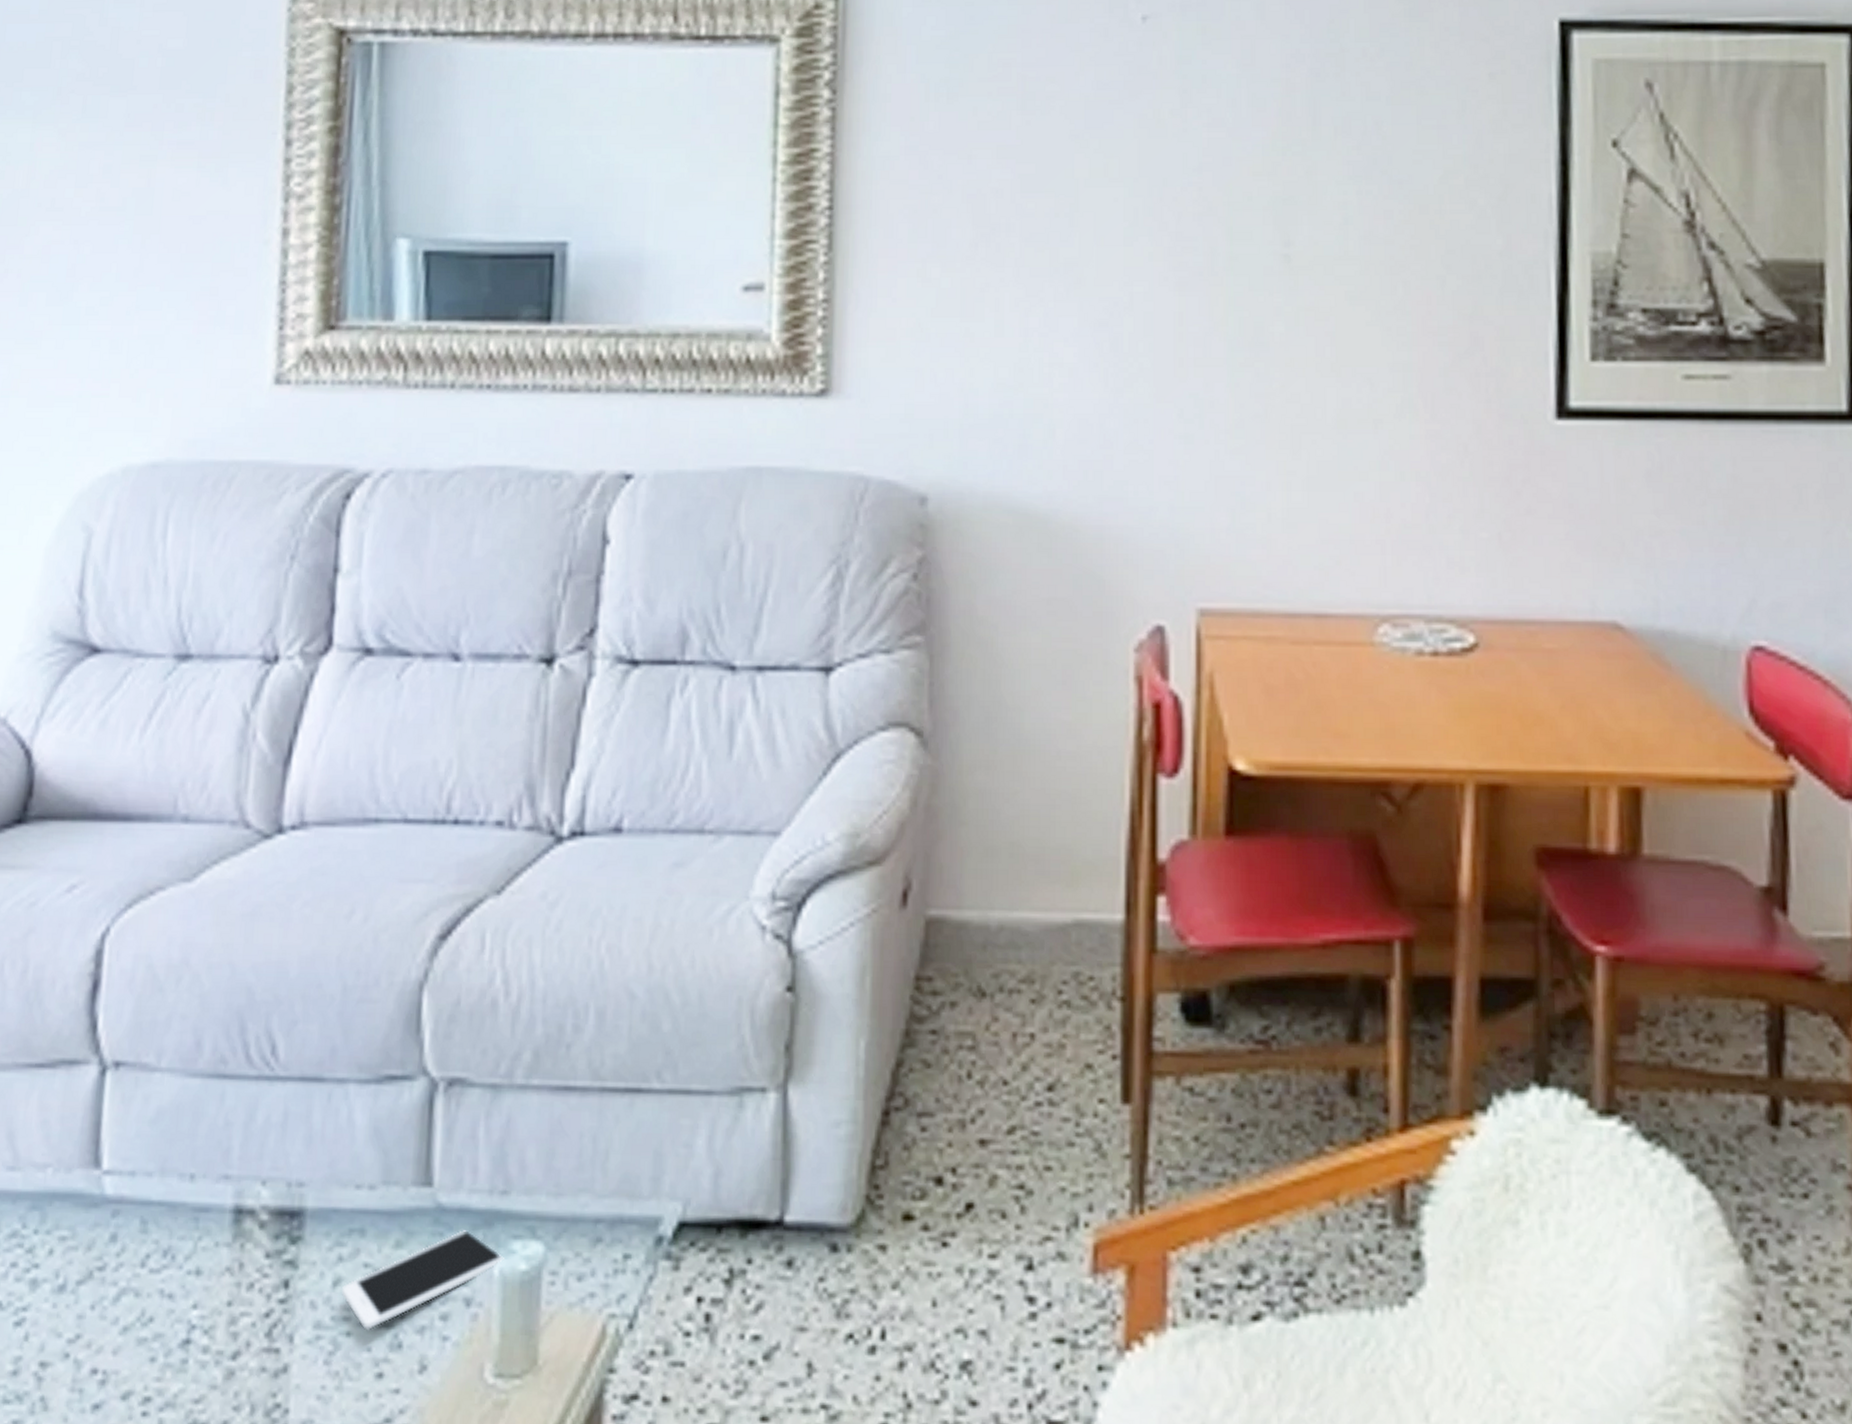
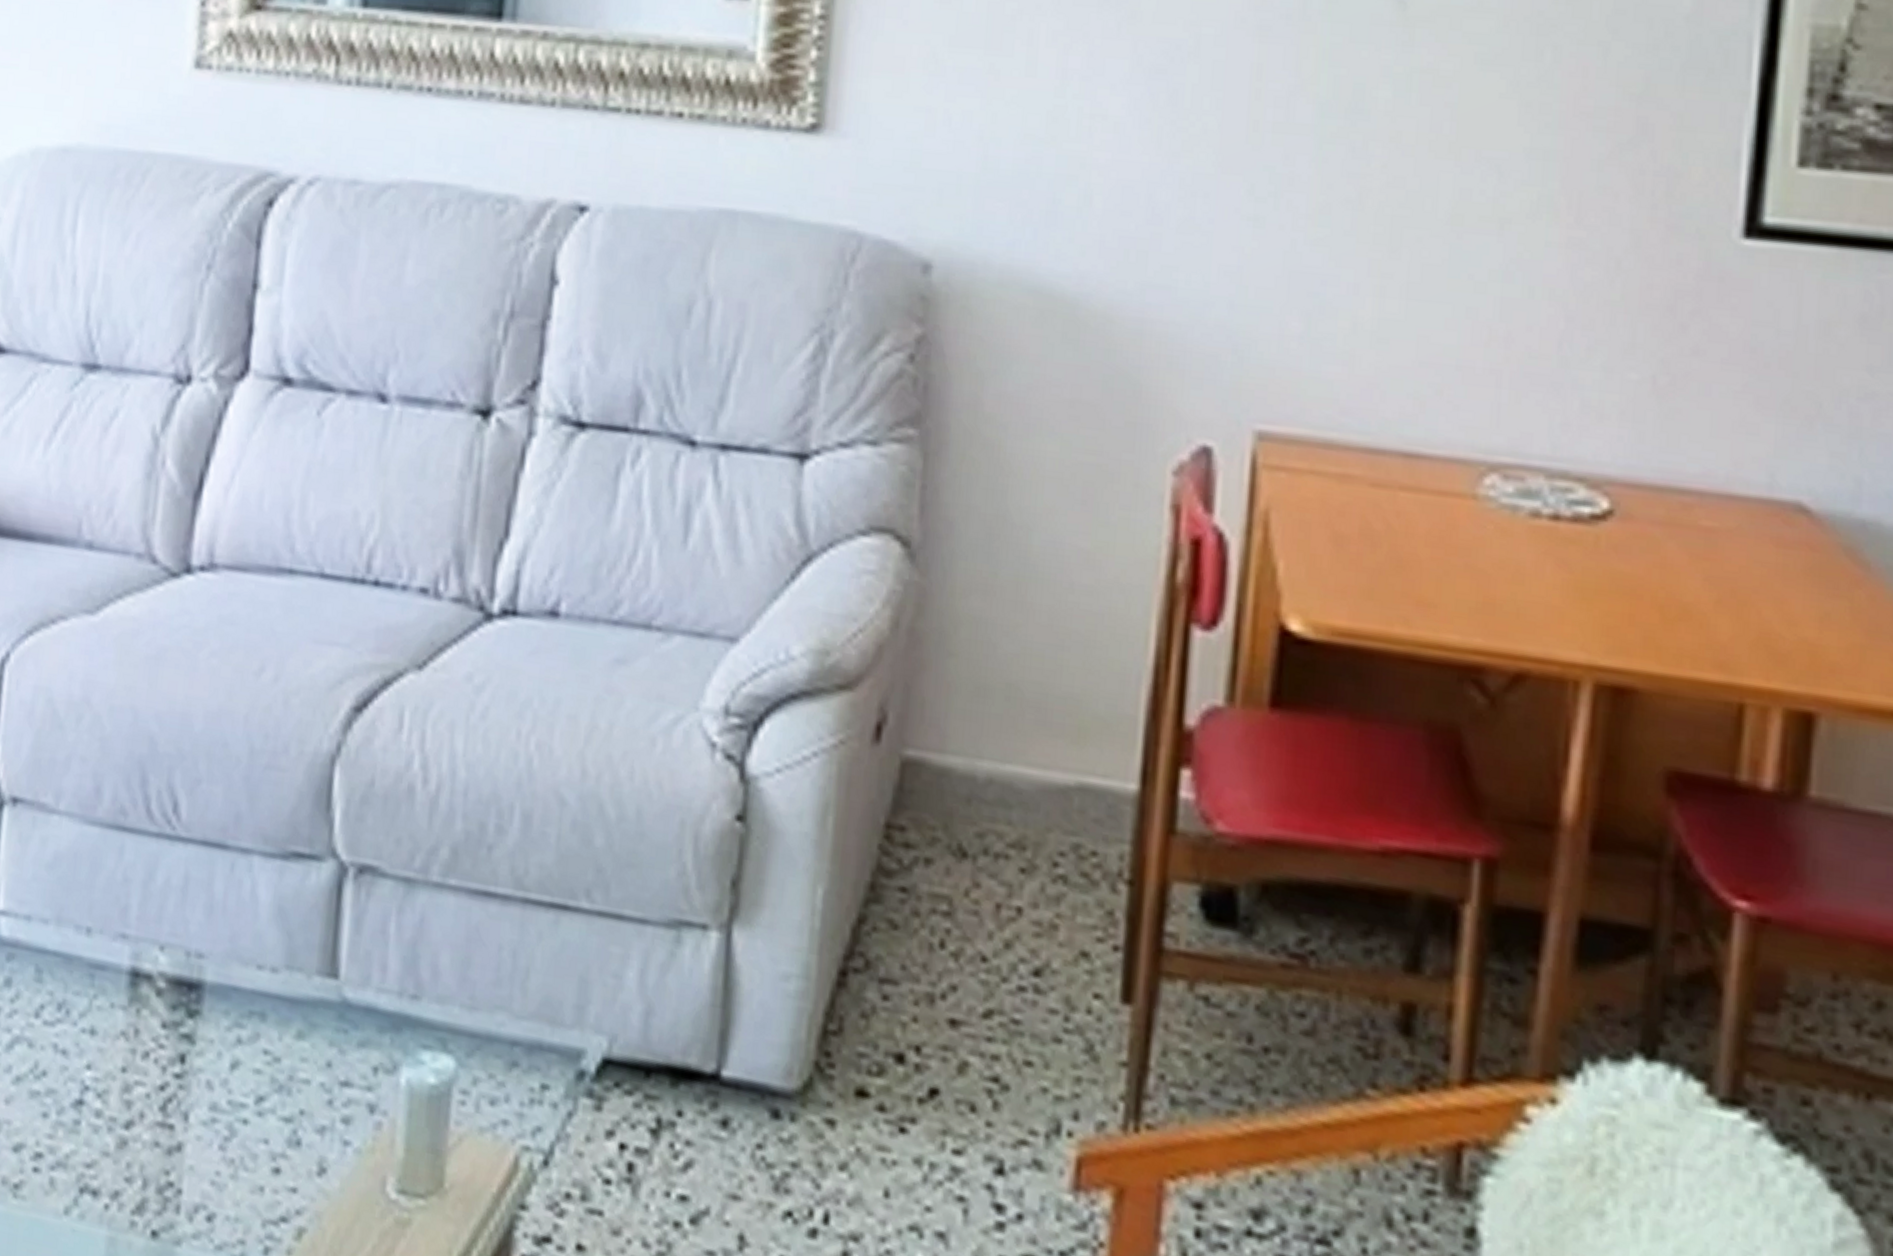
cell phone: present [342,1230,504,1330] -> none [239,1030,412,1122]

